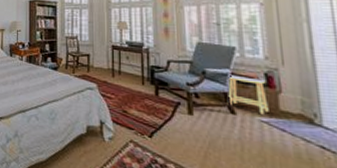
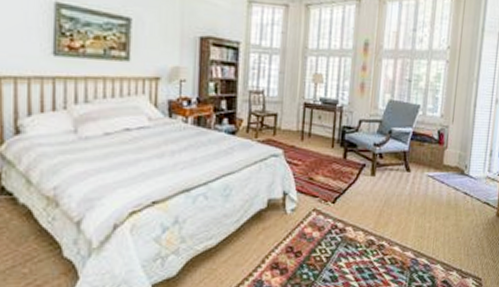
footstool: present [227,74,269,115] -> none [405,133,438,170]

